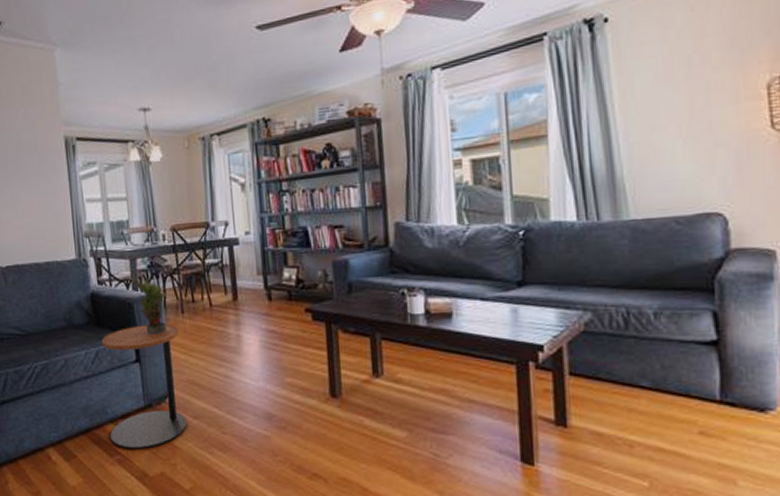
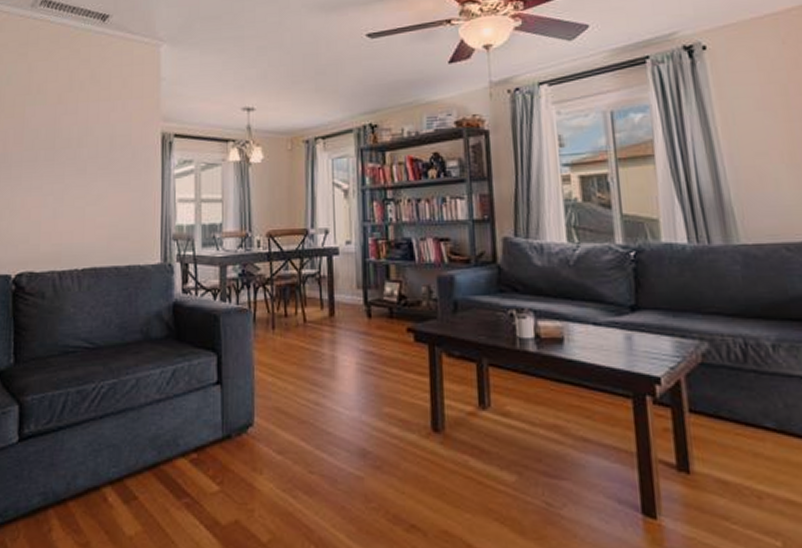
side table: present [101,324,187,449] -> none [180,341,269,490]
potted plant: present [129,278,168,335] -> none [217,288,258,353]

